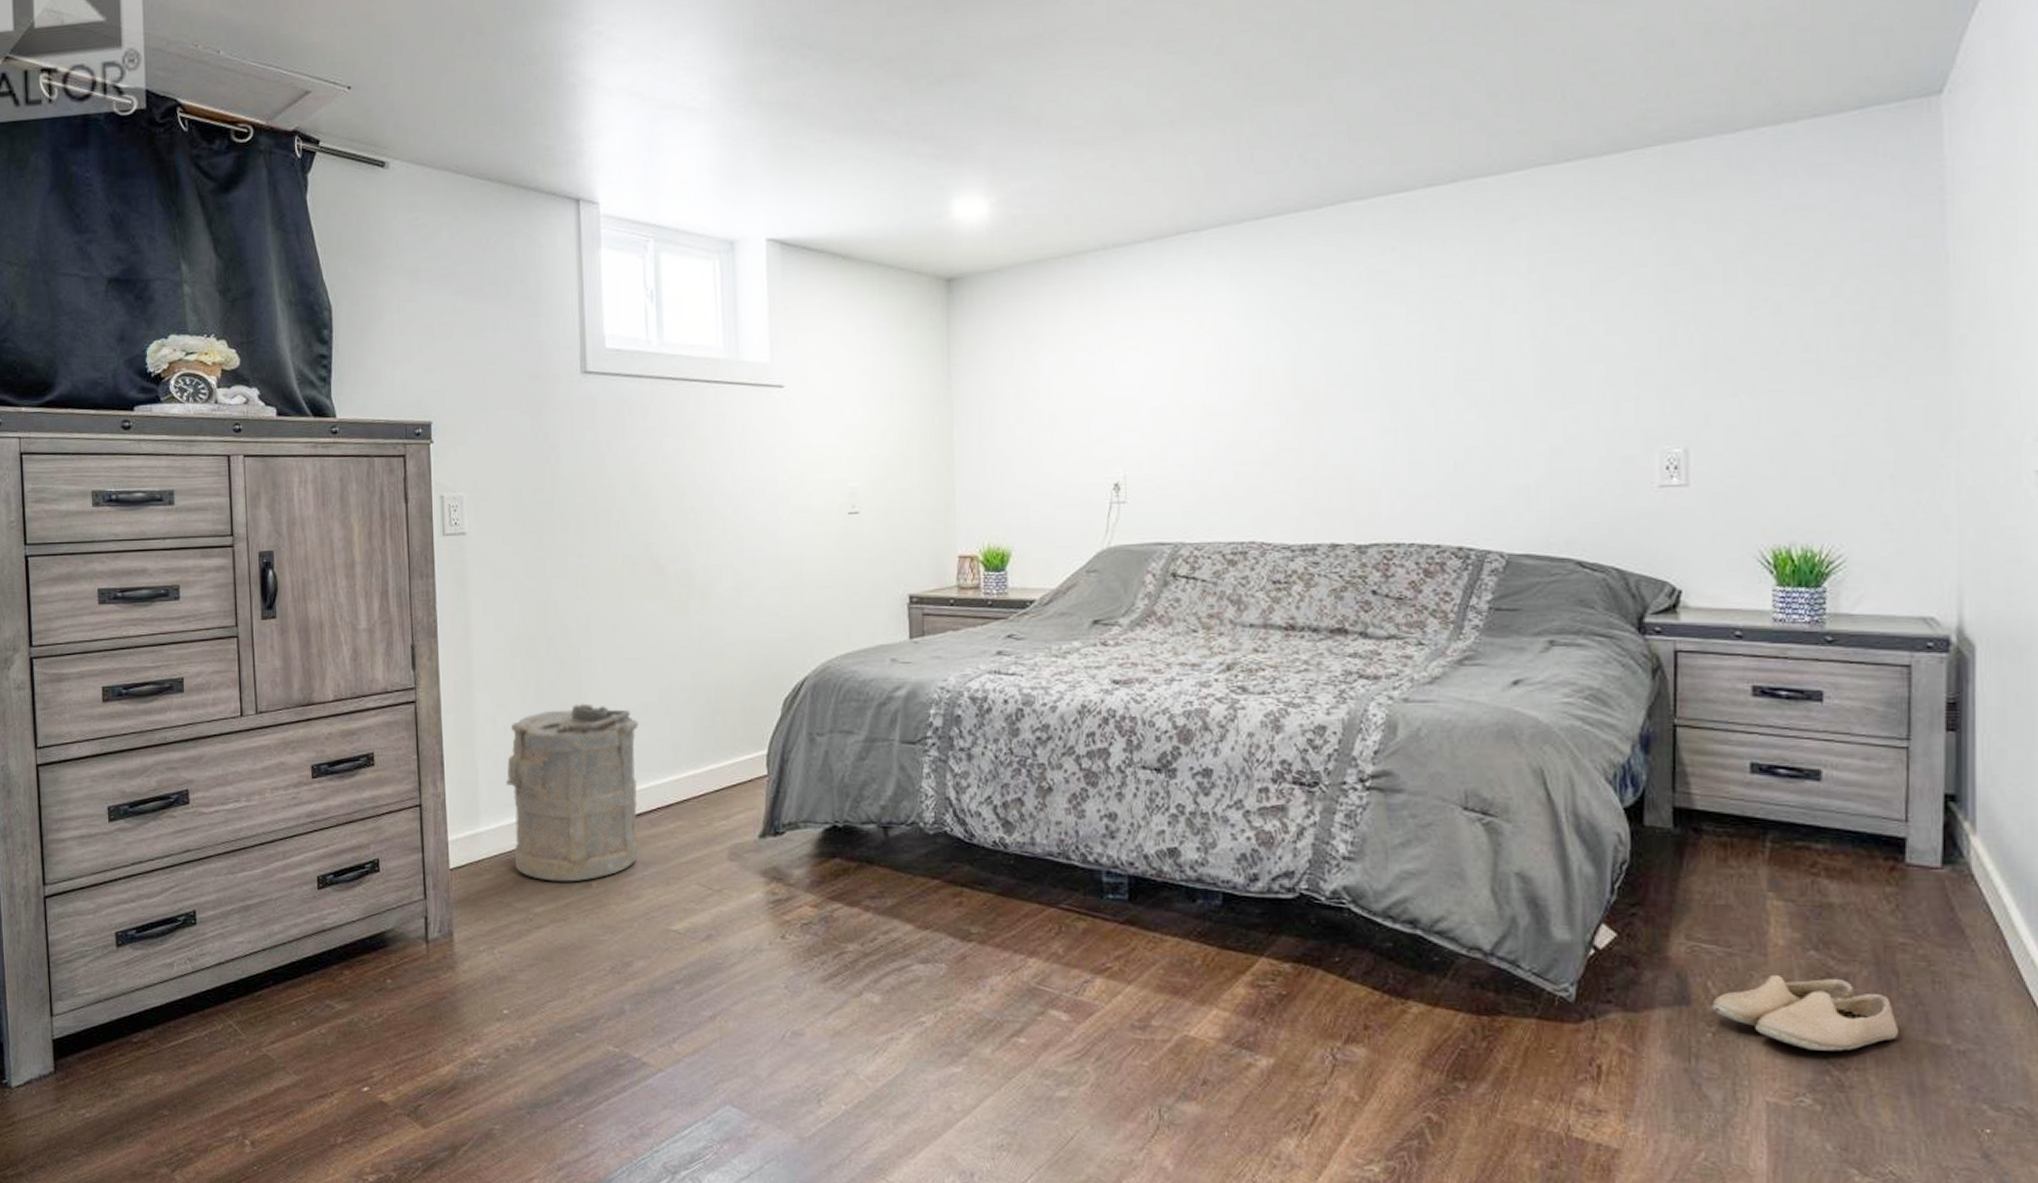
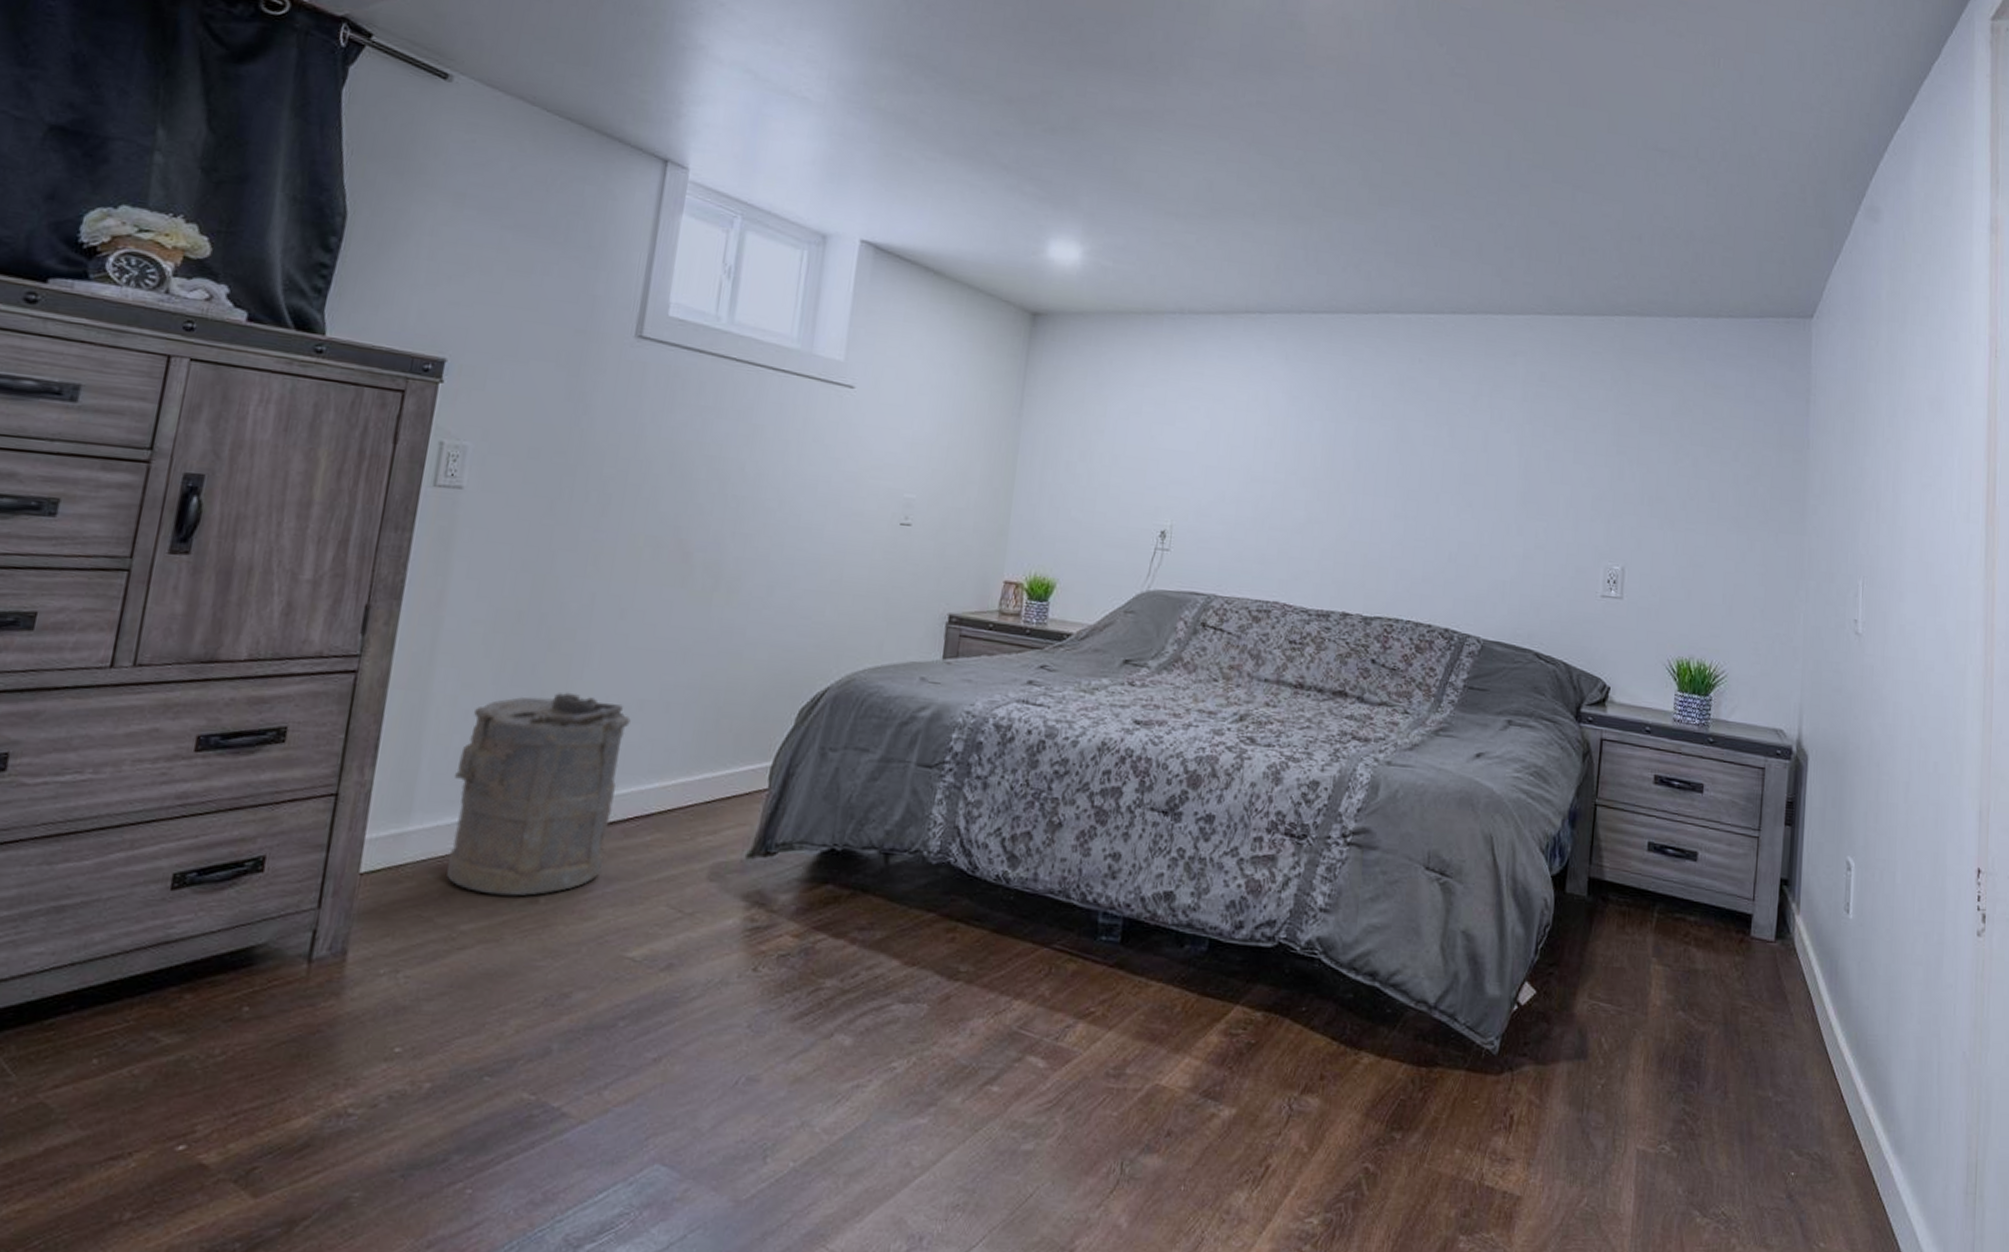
shoe: present [1712,974,1898,1052] -> none [1603,1031,1736,1103]

